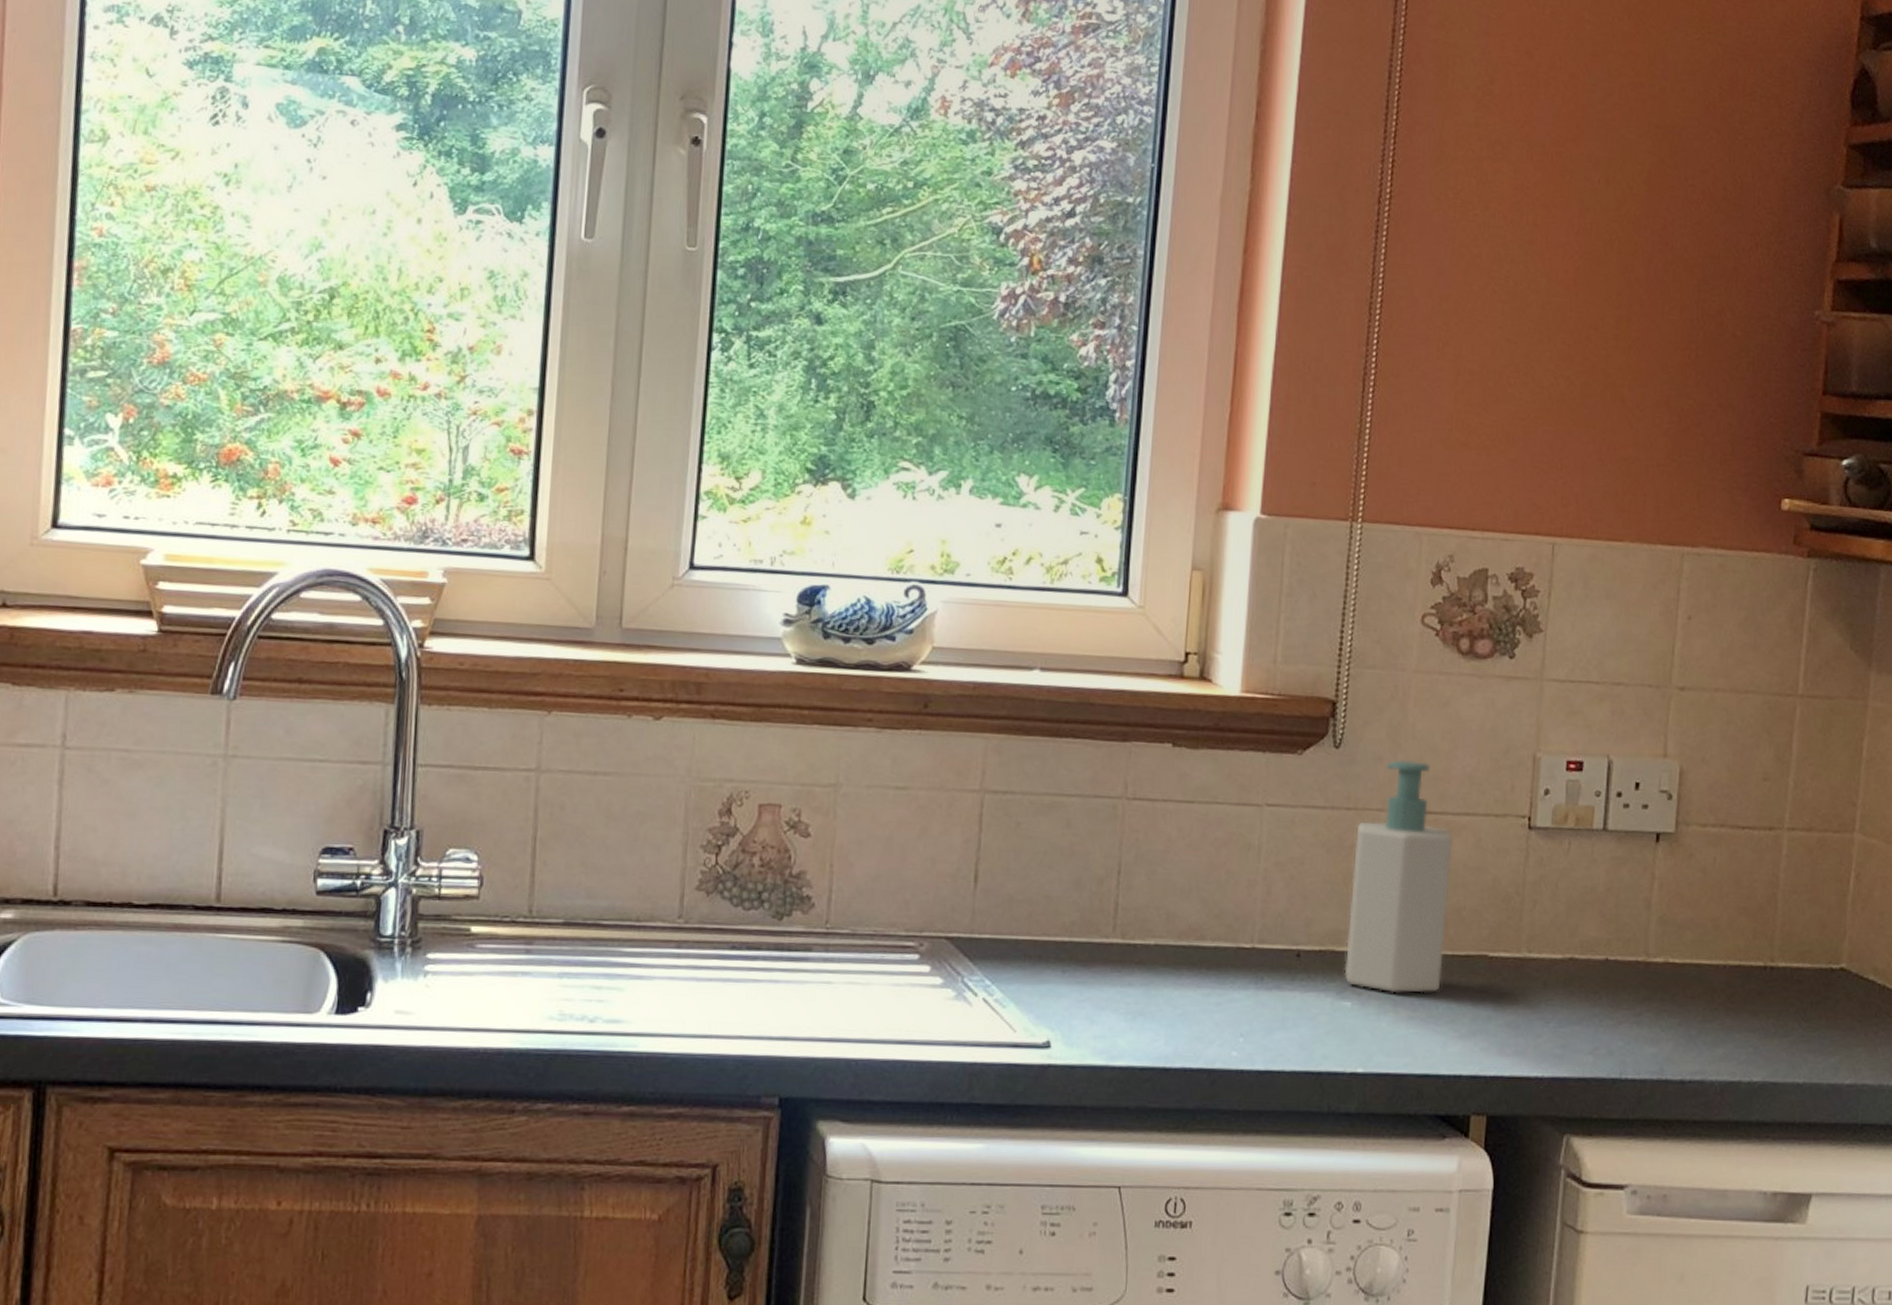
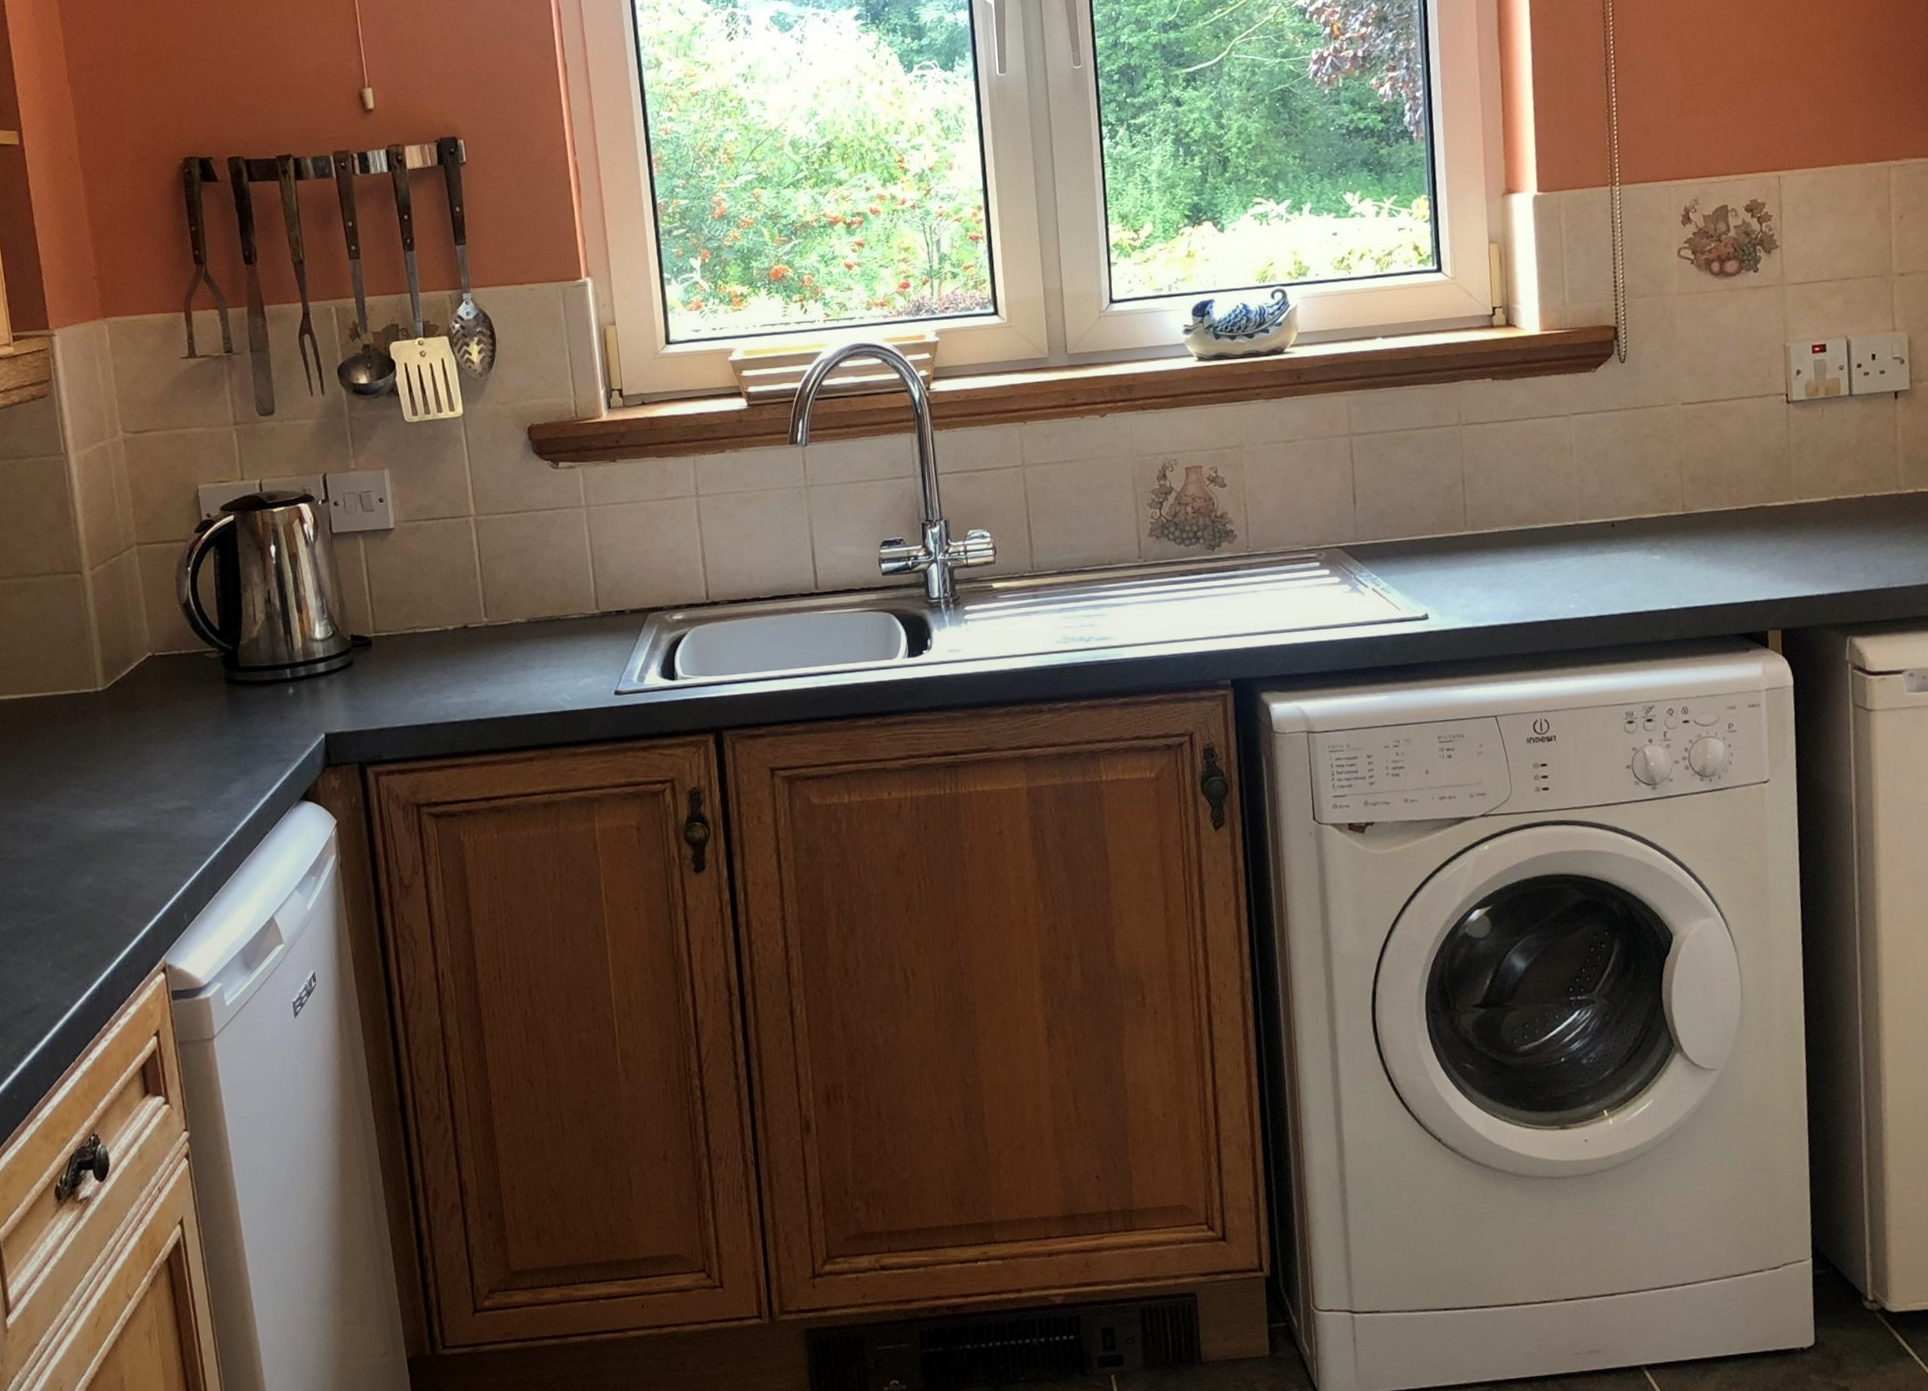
soap bottle: present [1344,760,1453,993] -> none [1646,363,1731,545]

